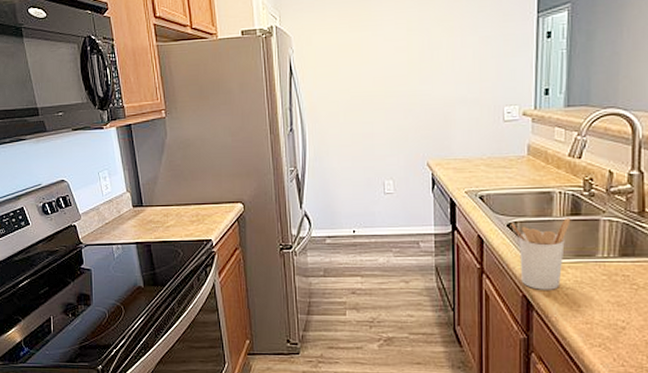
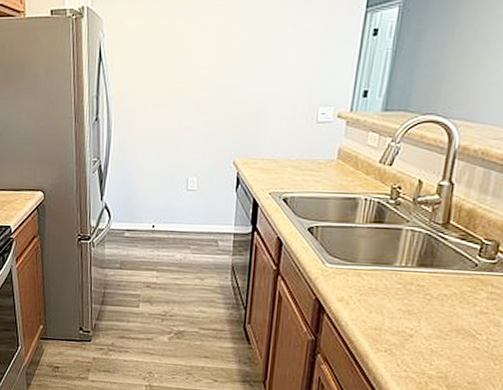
utensil holder: present [511,218,571,290] -> none [312,225,373,295]

